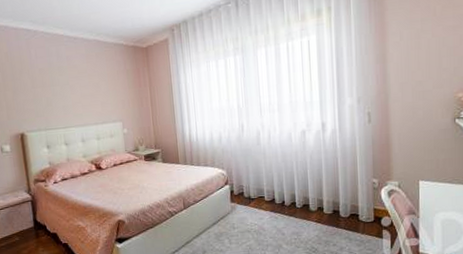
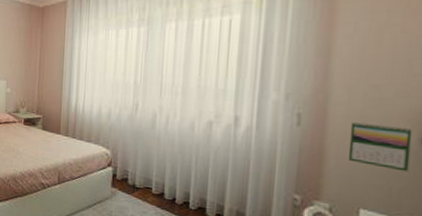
calendar: none [406,111,448,146] -> present [348,122,413,172]

